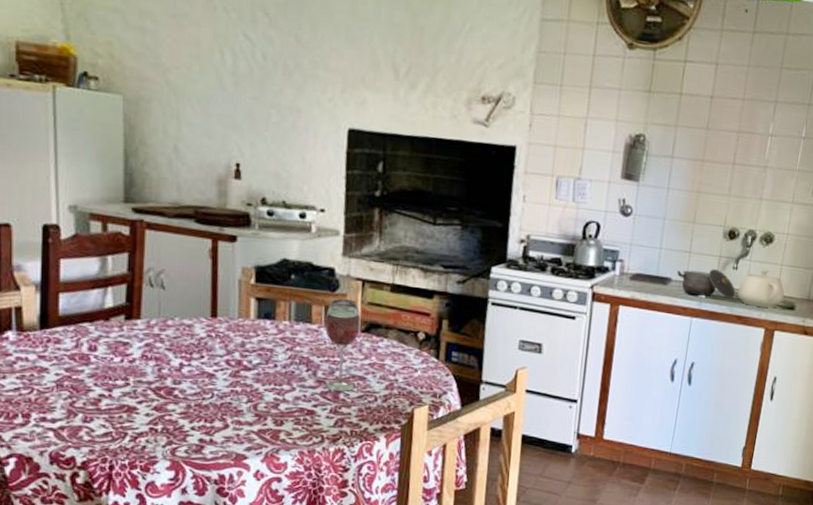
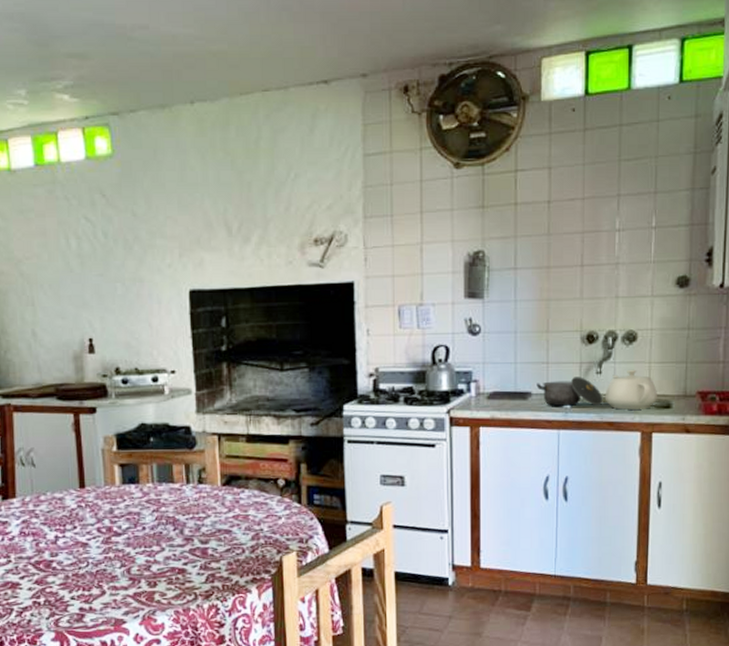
wineglass: present [324,298,361,392] -> none [186,455,221,547]

